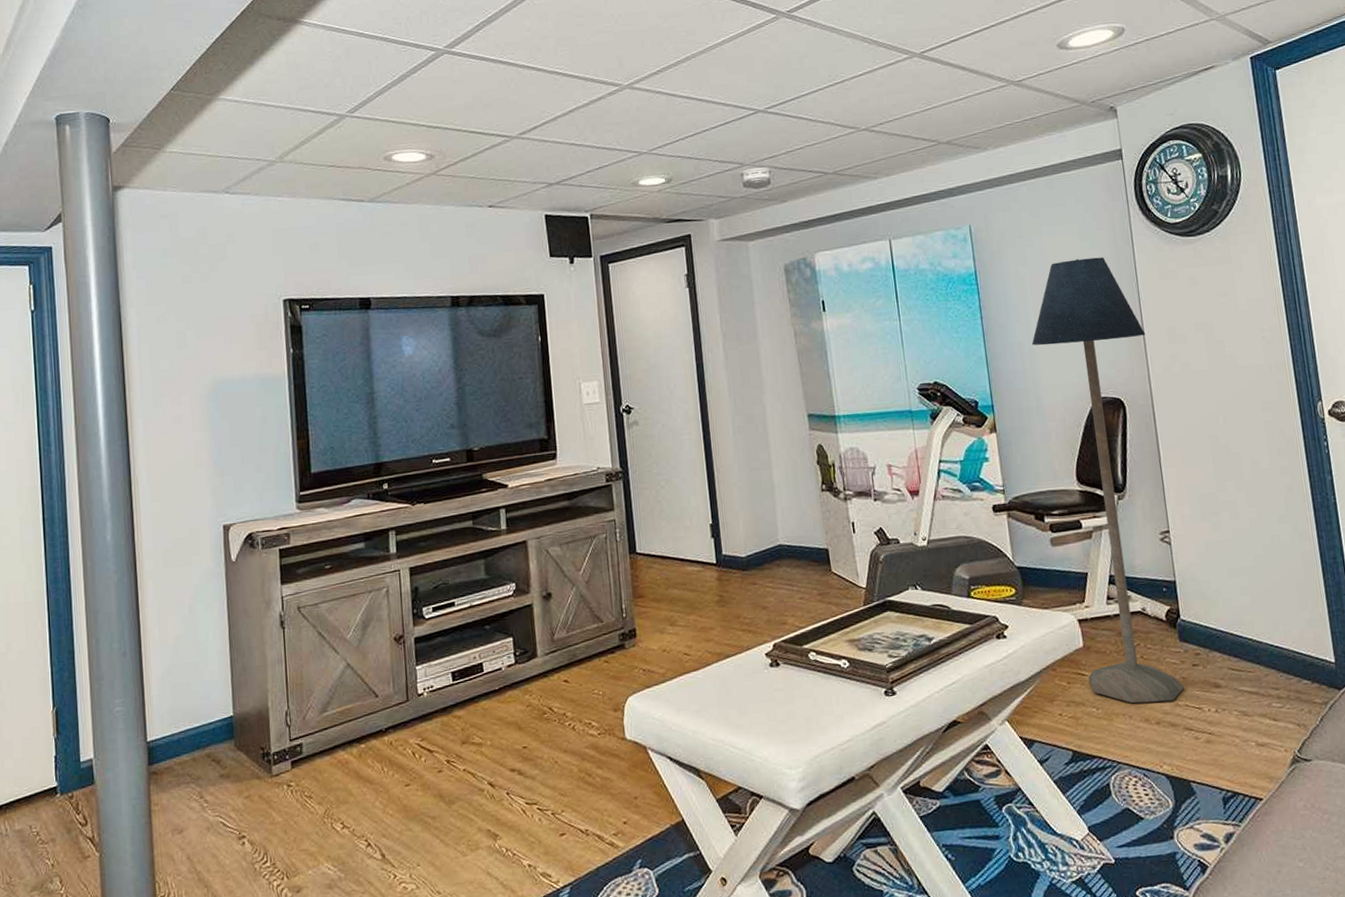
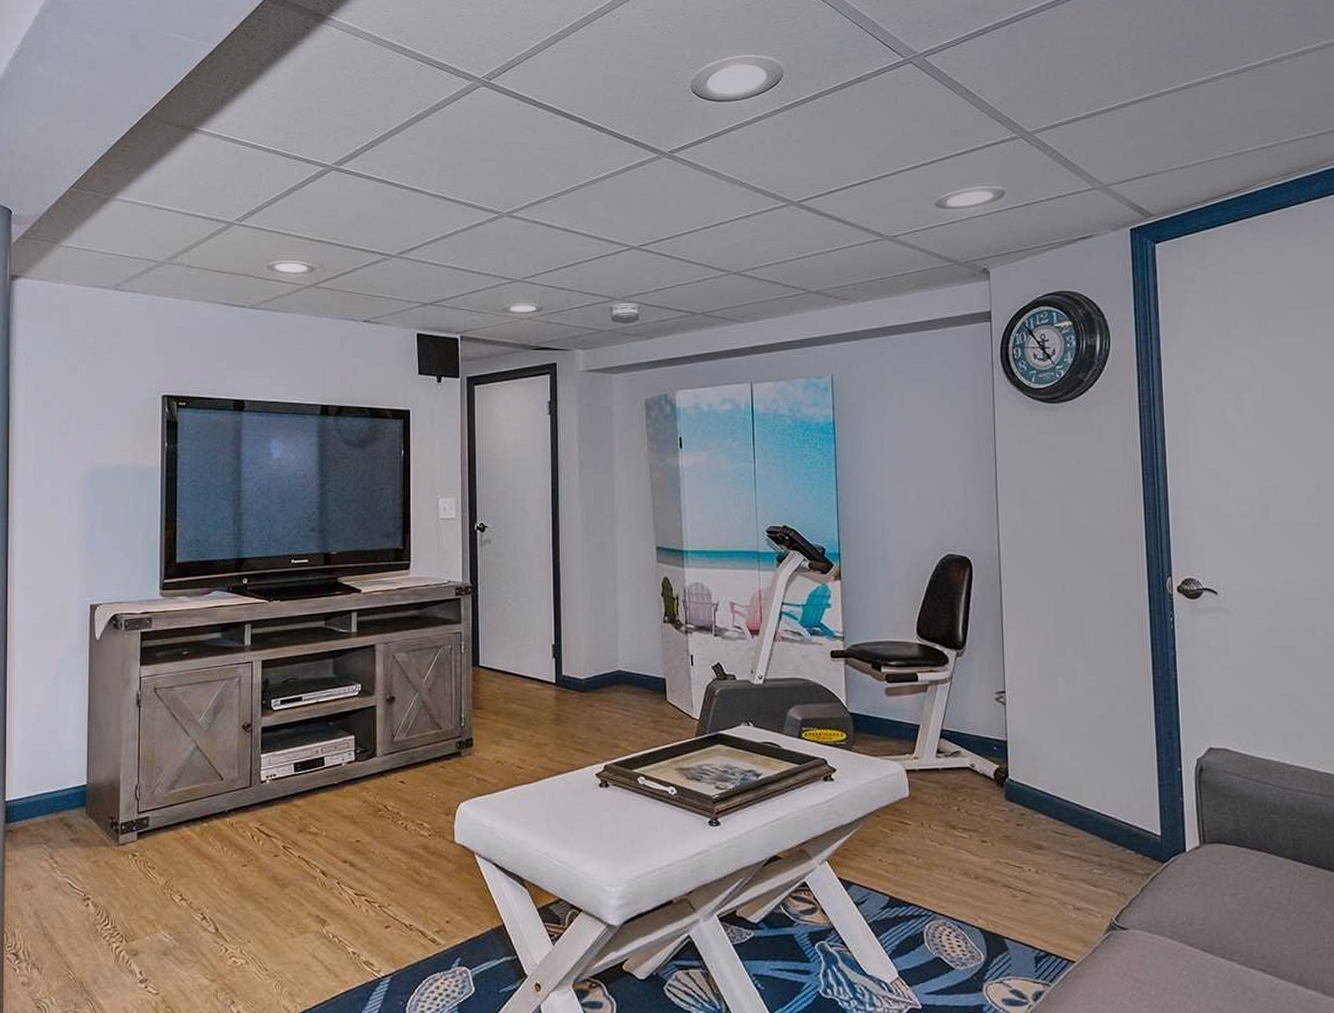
floor lamp: present [1031,257,1185,704] -> none [883,416,1007,858]

